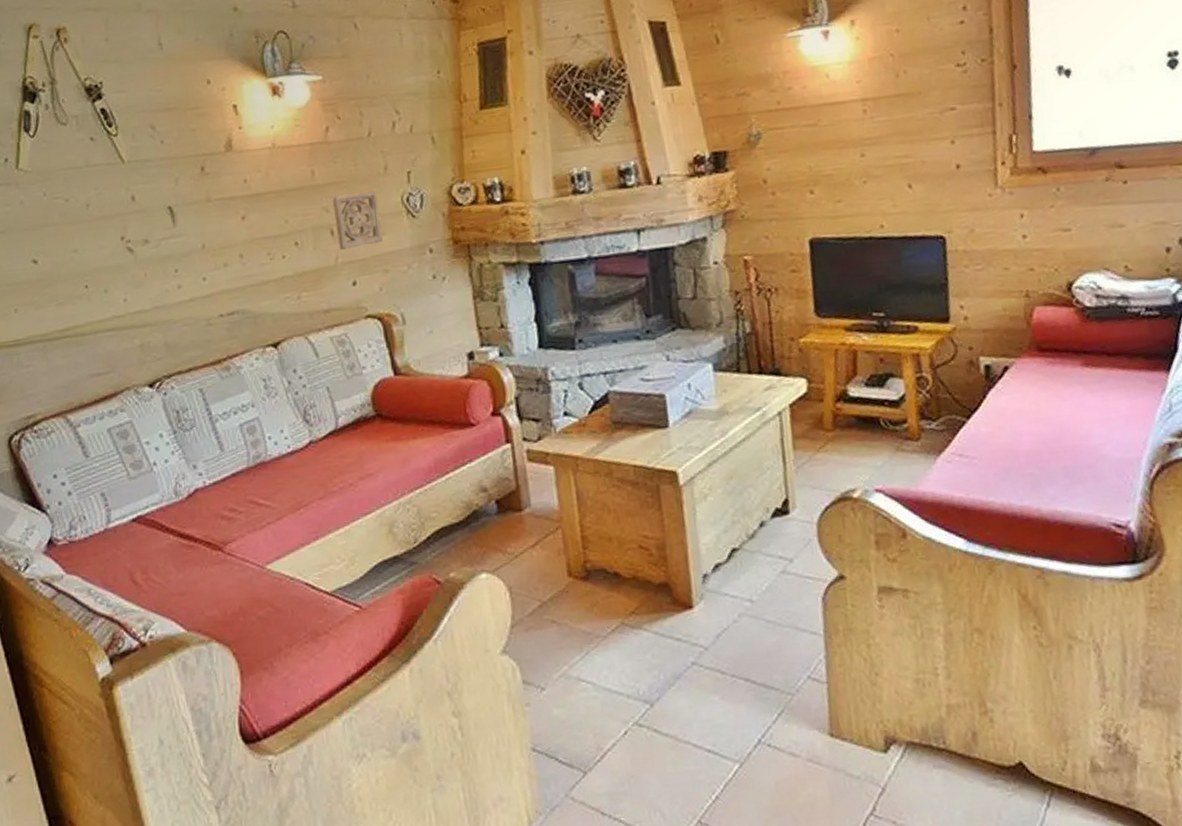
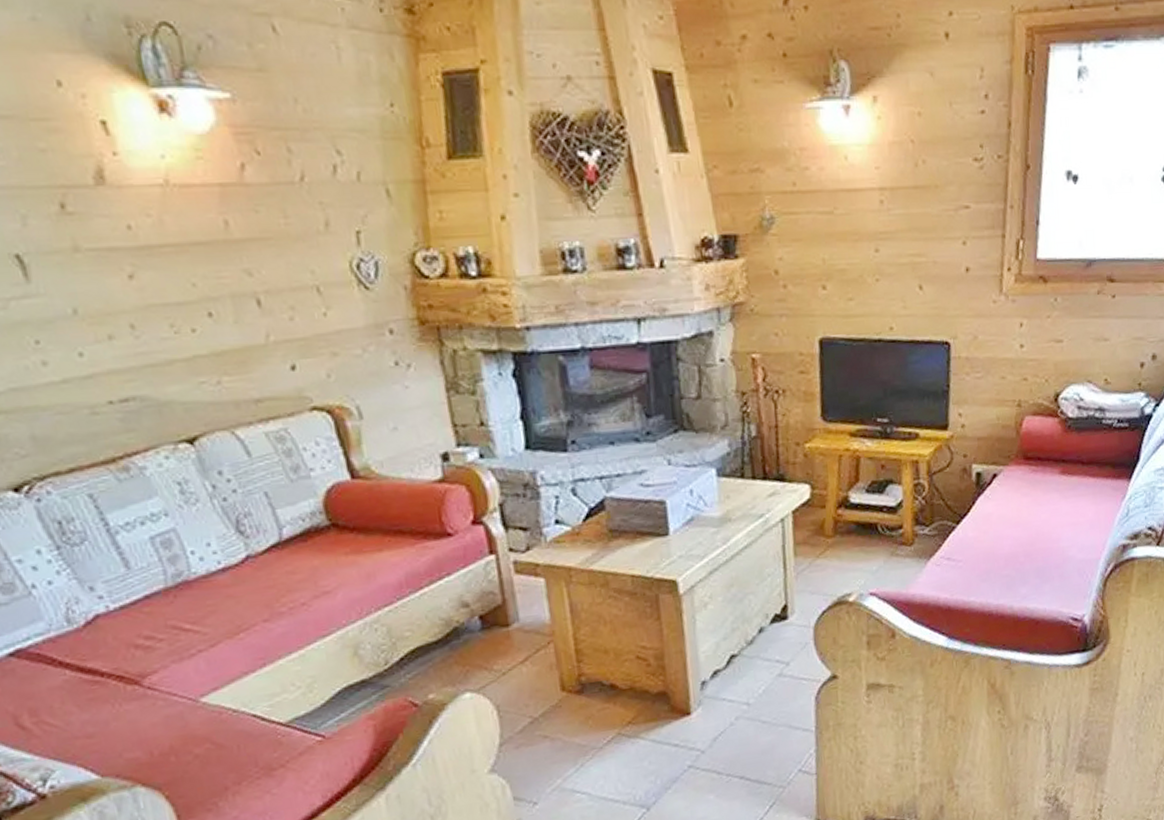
wall ornament: present [332,190,383,250] -> none [255,252,328,325]

